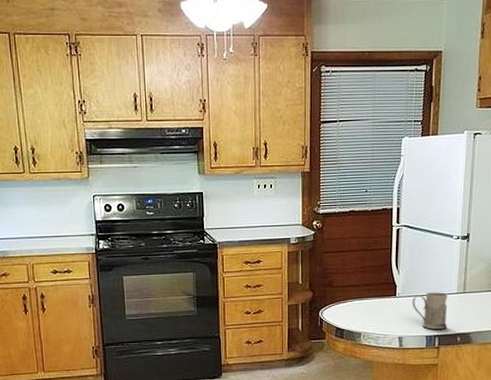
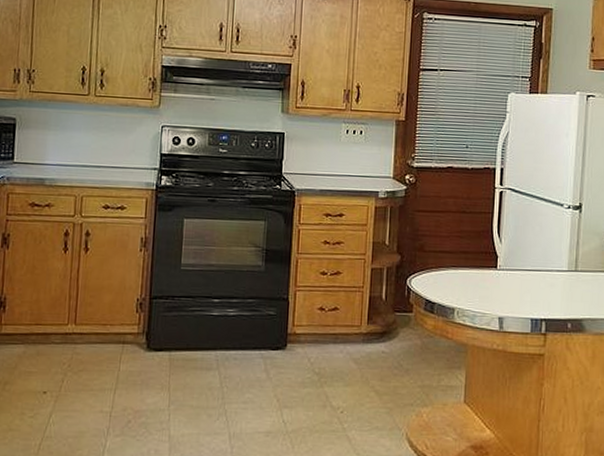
mug: present [412,292,448,329] -> none [515,267,557,312]

